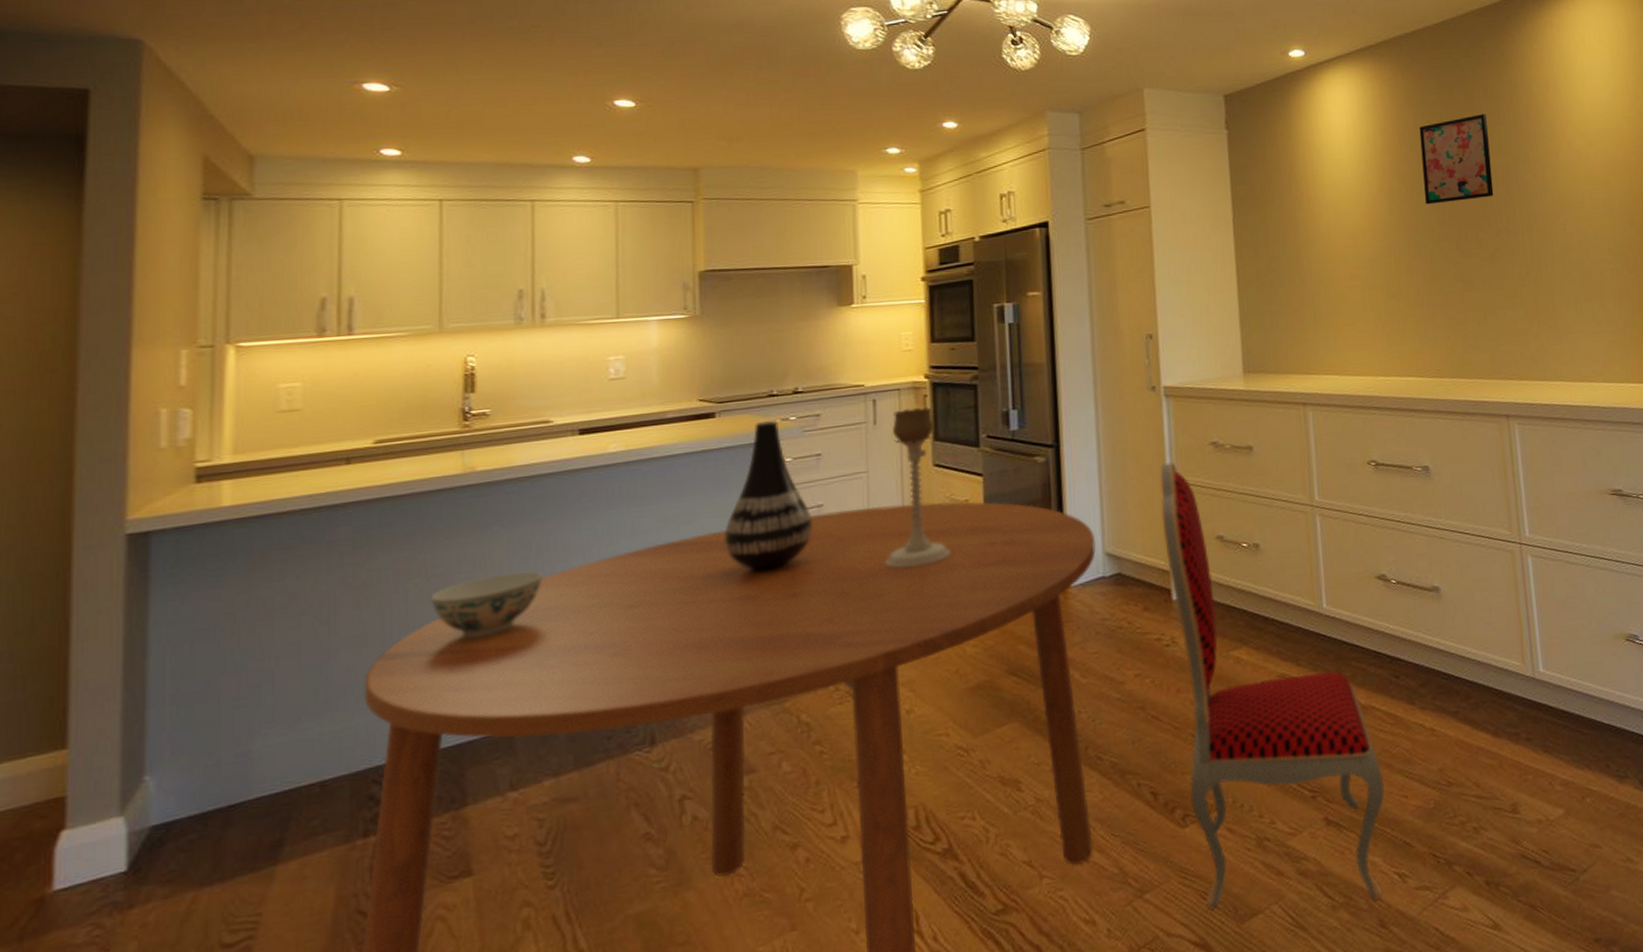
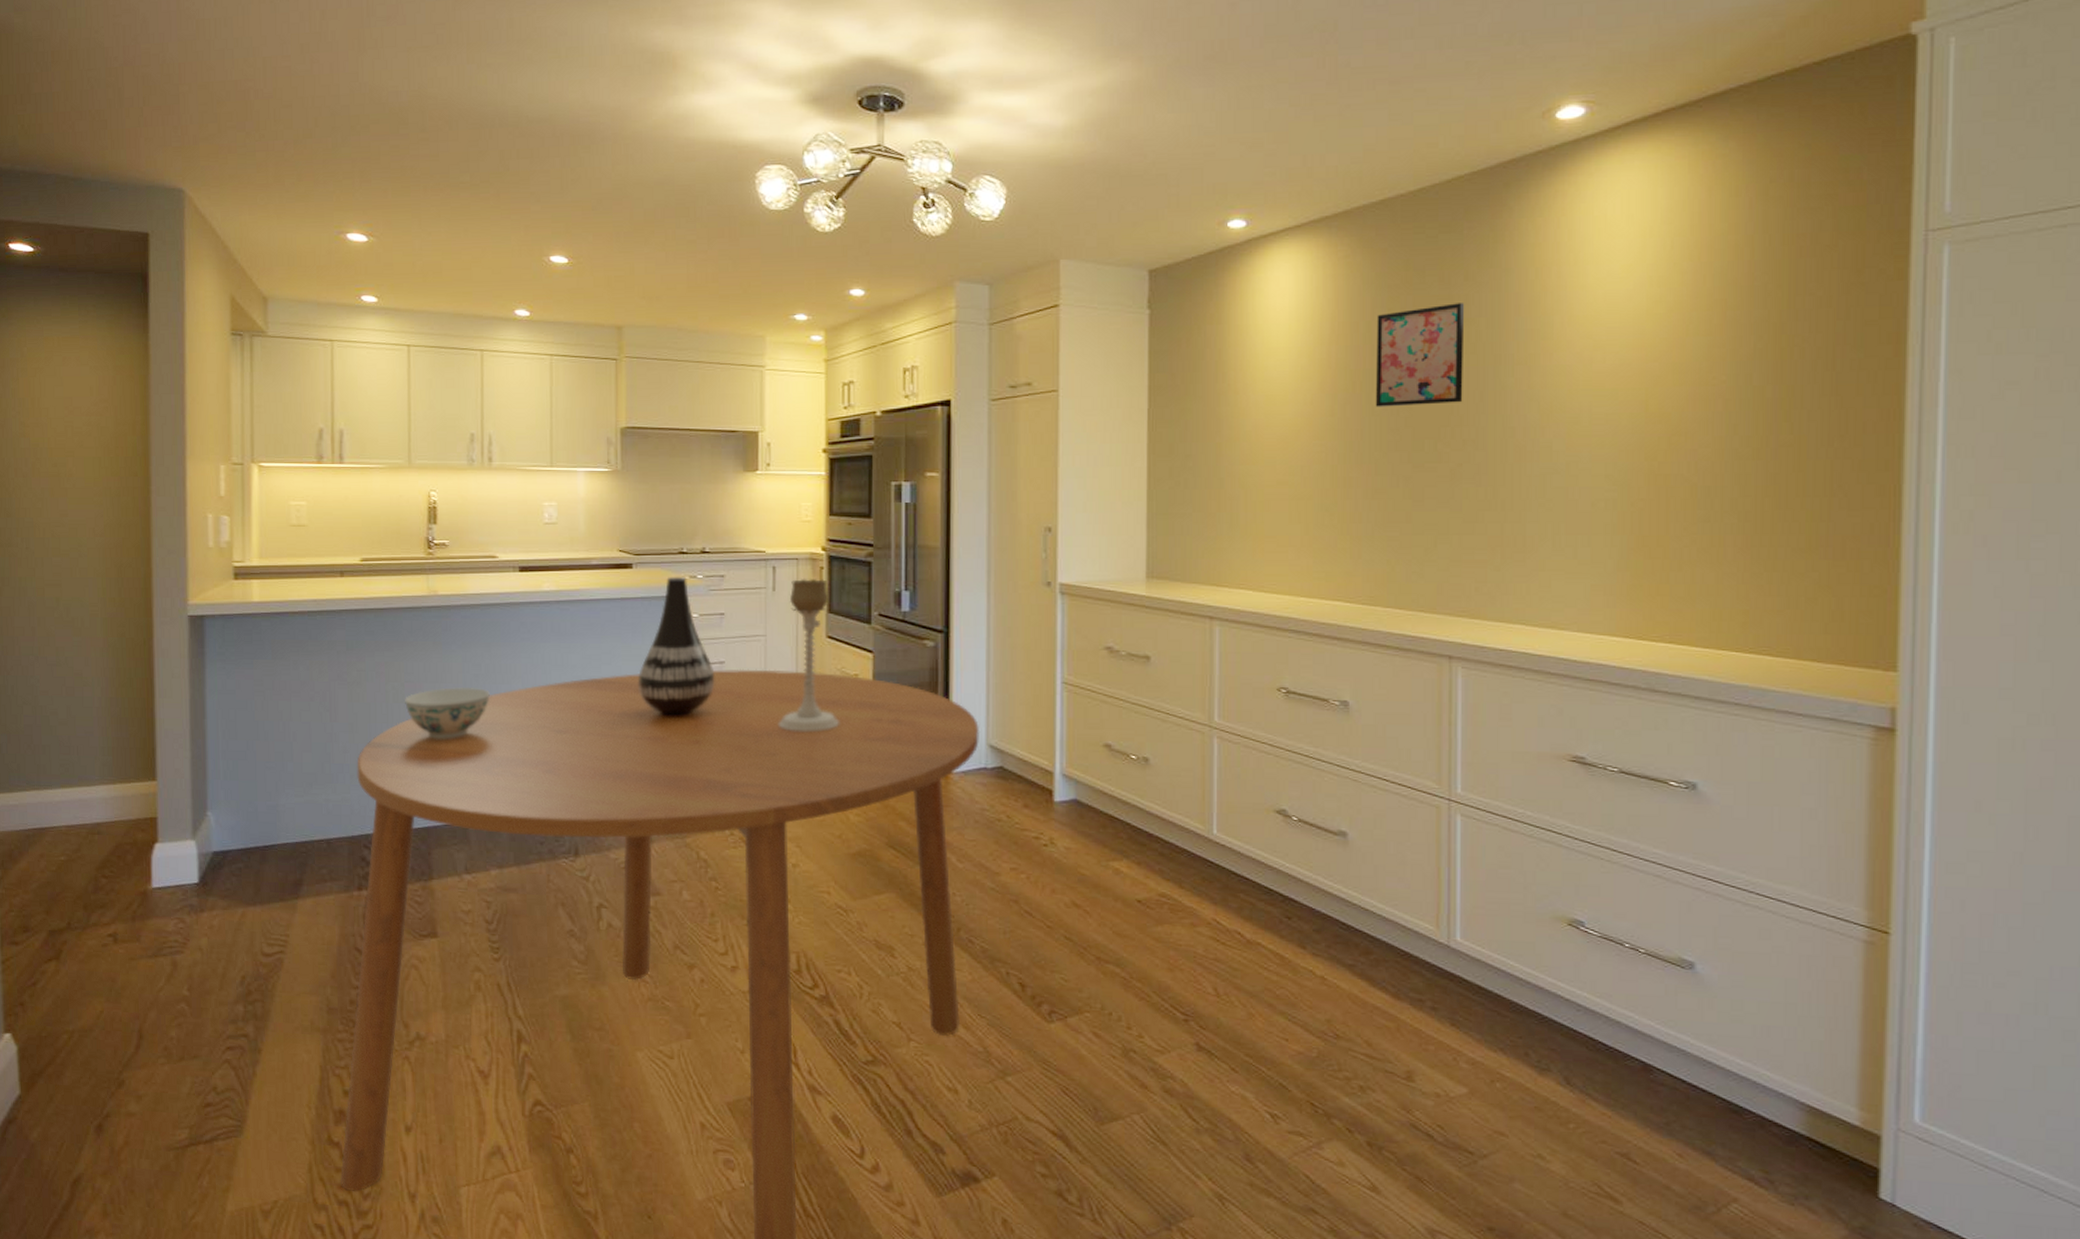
dining chair: present [1159,462,1386,910] -> none [1048,662,1264,1135]

